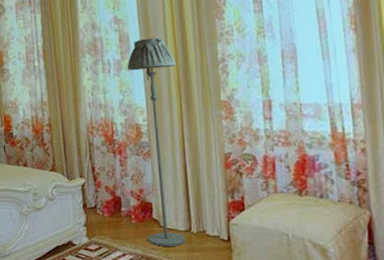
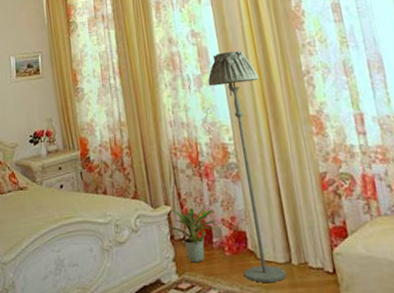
potted plant: none [80,181,127,228] -> present [166,208,218,263]

